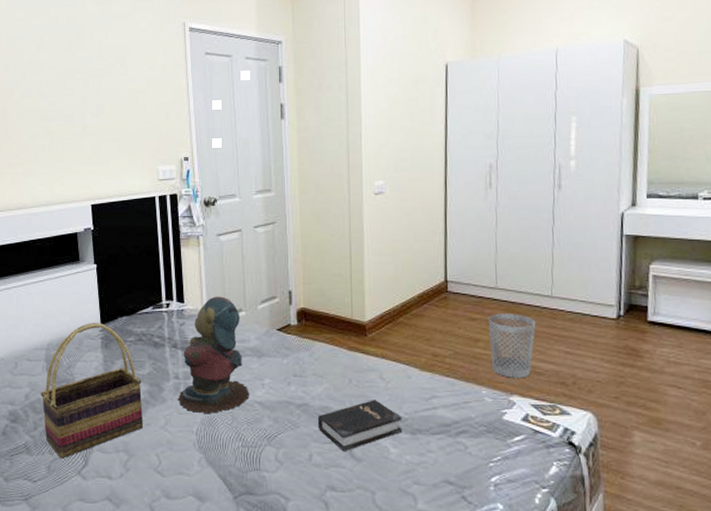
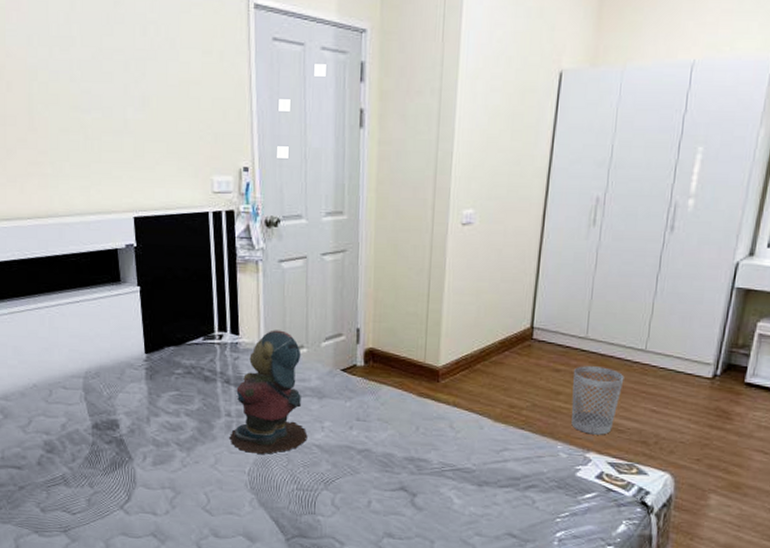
woven basket: present [41,323,143,459] -> none [79,351,191,493]
hardback book: present [317,400,403,452] -> none [379,449,470,501]

